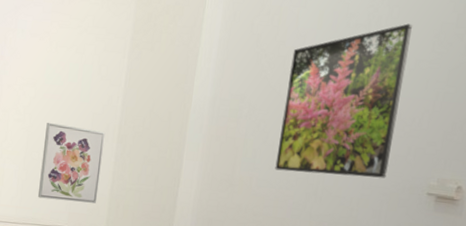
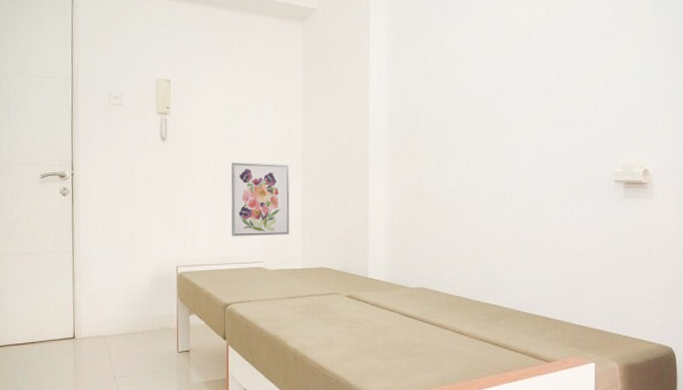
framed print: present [275,23,413,178] -> none [460,21,572,178]

